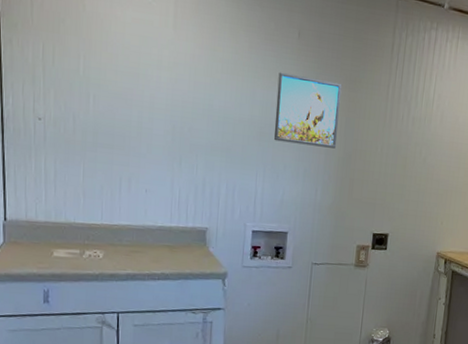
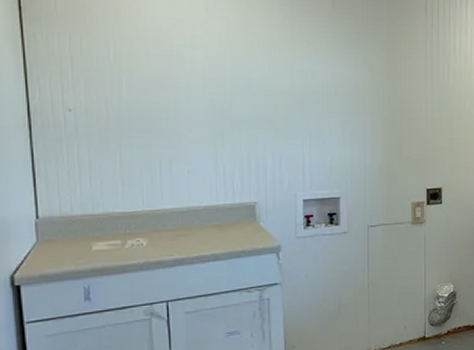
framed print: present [274,72,343,149] -> none [316,40,381,110]

